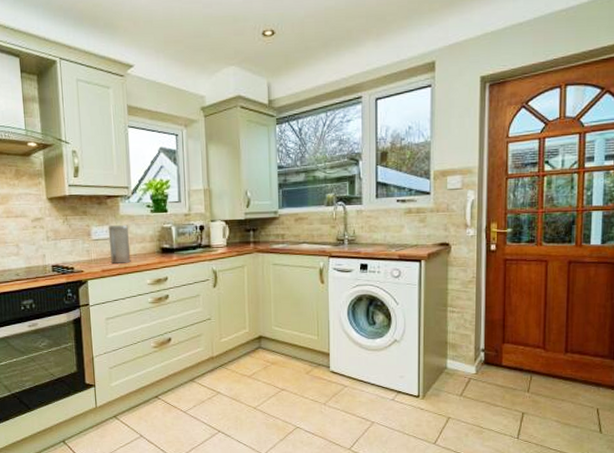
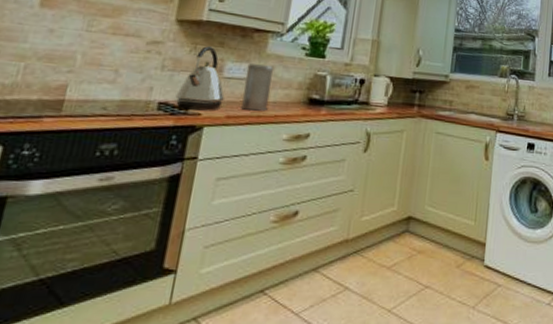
kettle: none [62,216,97,269] -> present [175,46,225,111]

